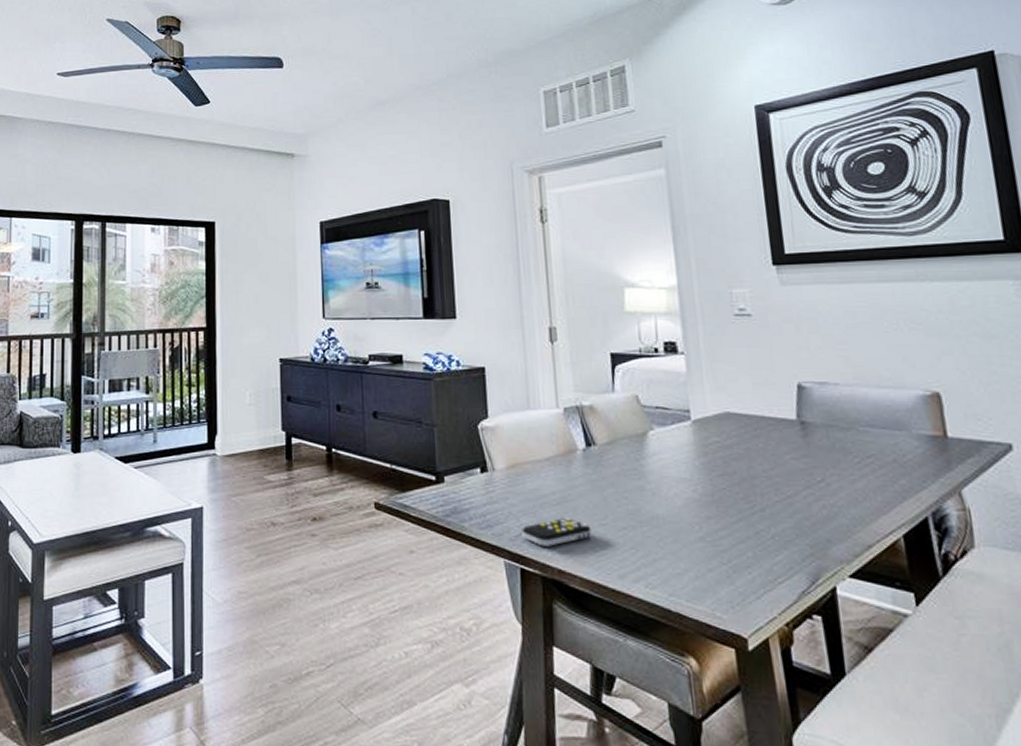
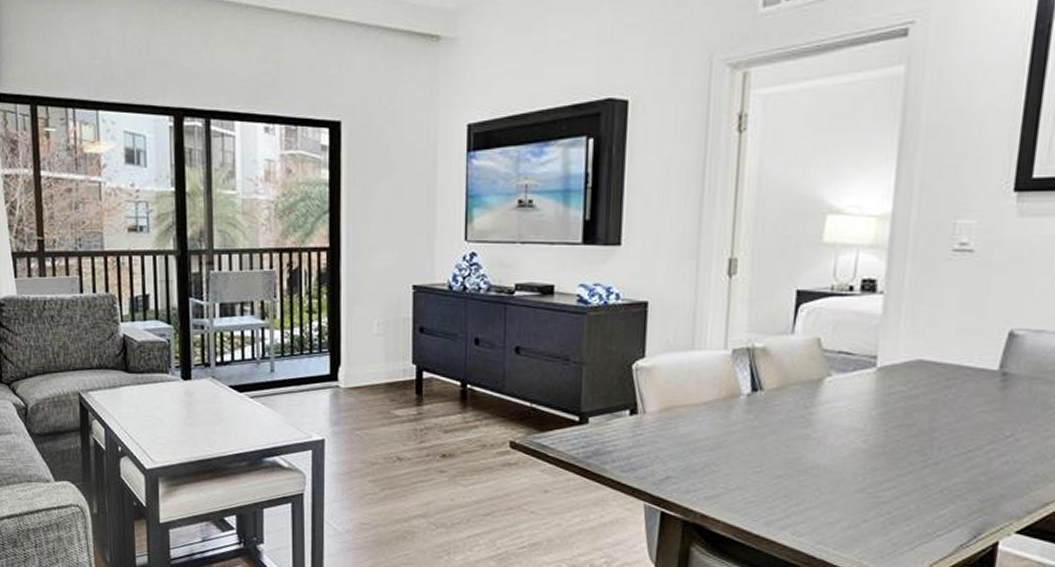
remote control: present [522,517,592,547] -> none [667,463,744,492]

